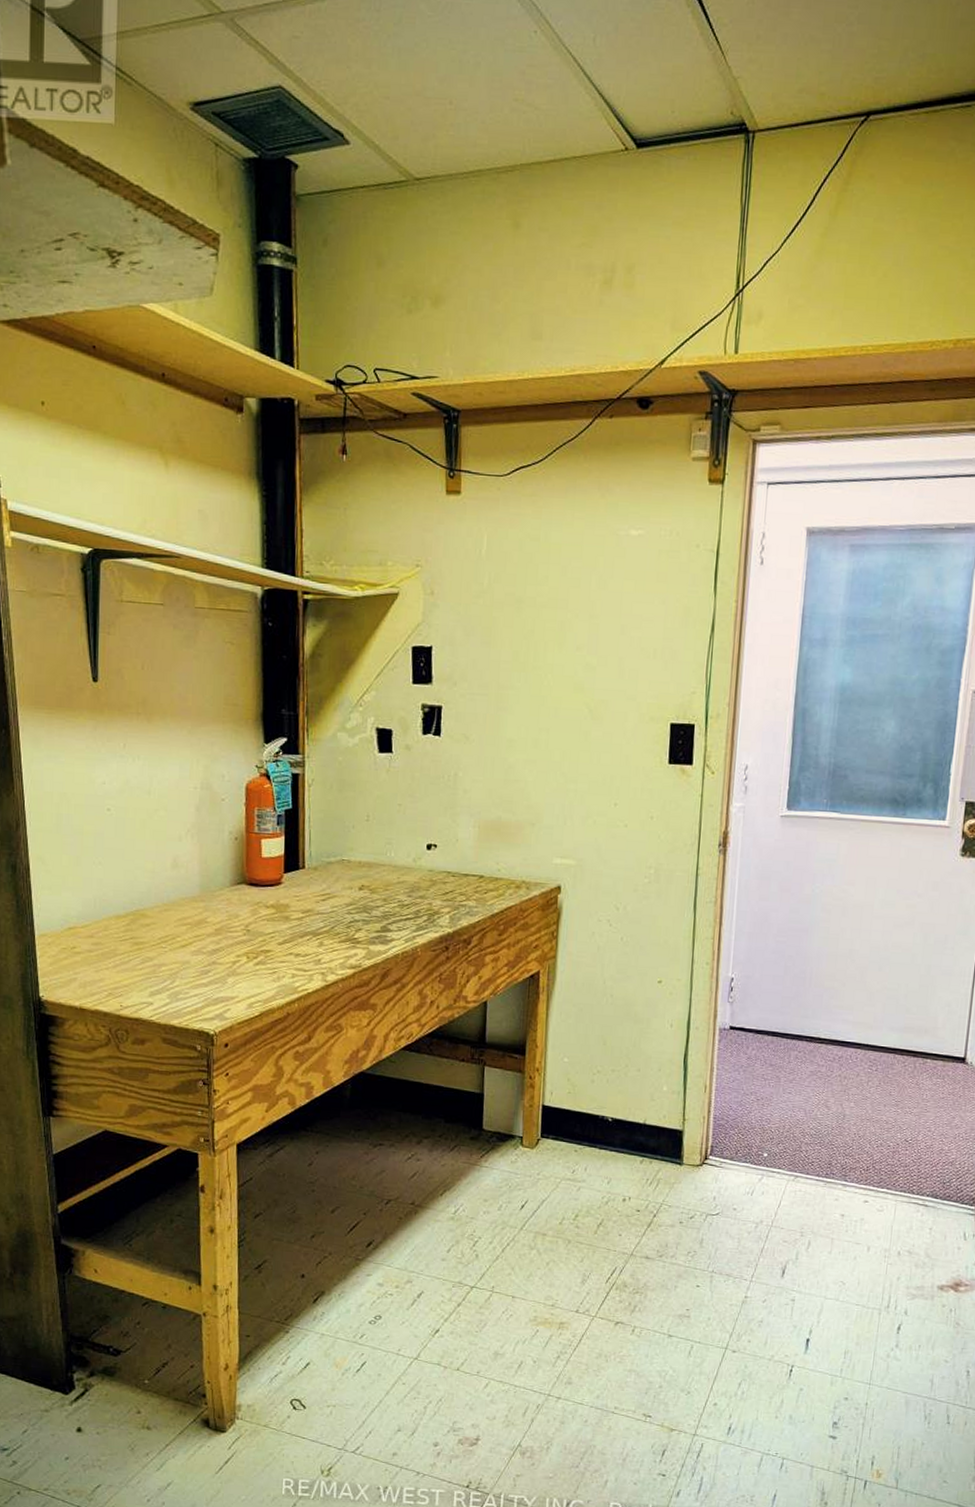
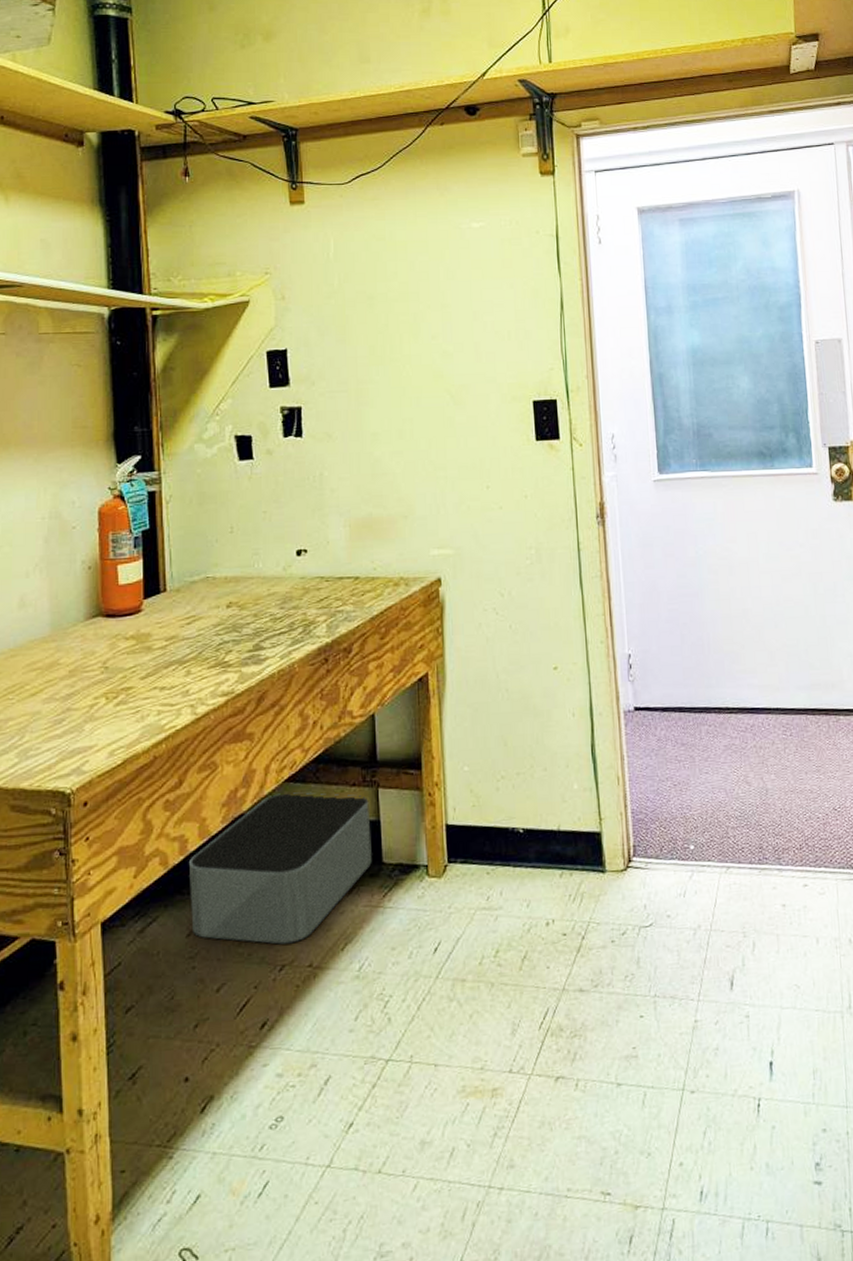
storage bin: none [313,1059,475,1184] -> present [189,792,372,945]

